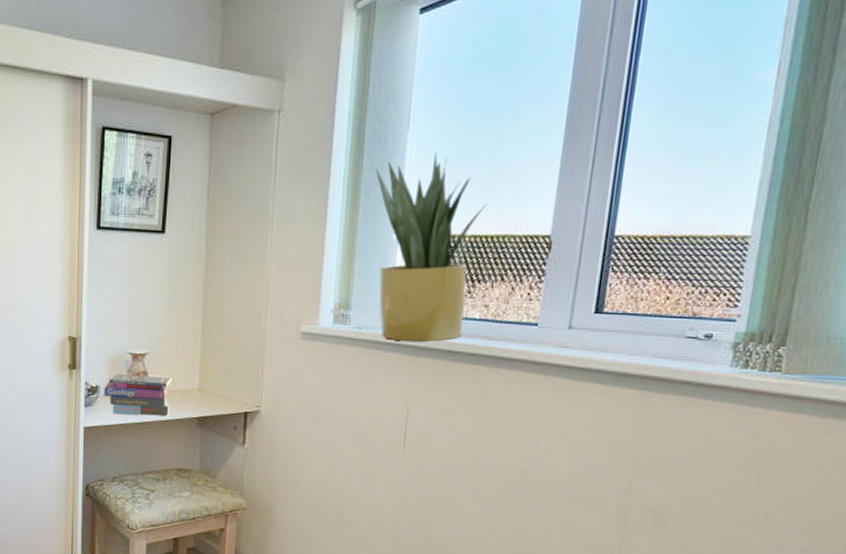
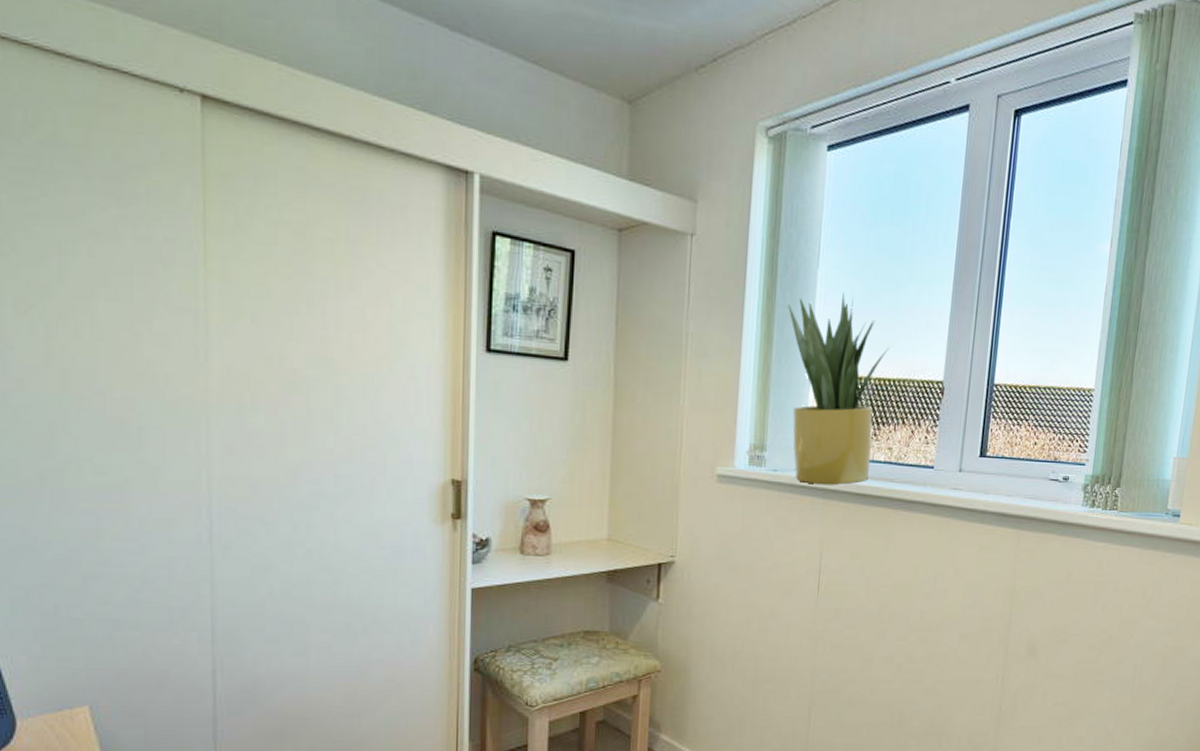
books: present [104,374,172,416] -> none [496,524,577,572]

